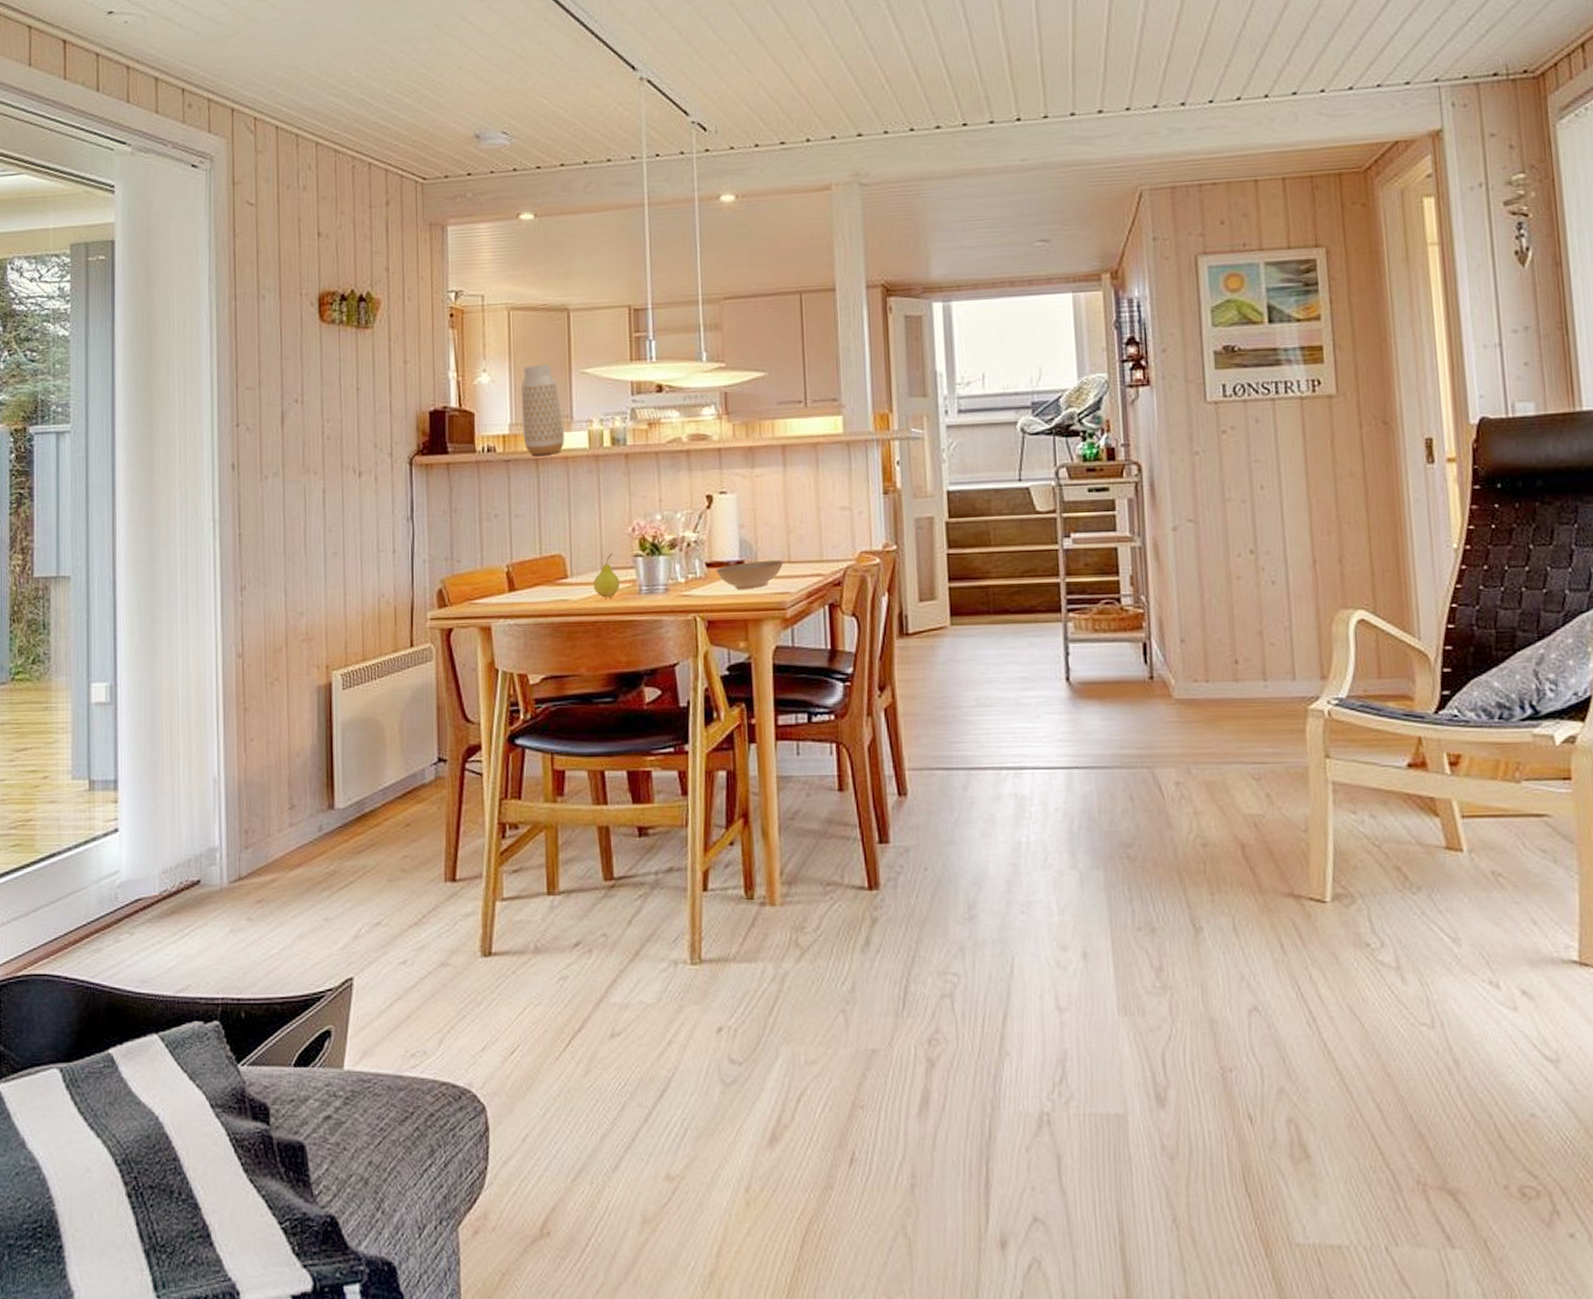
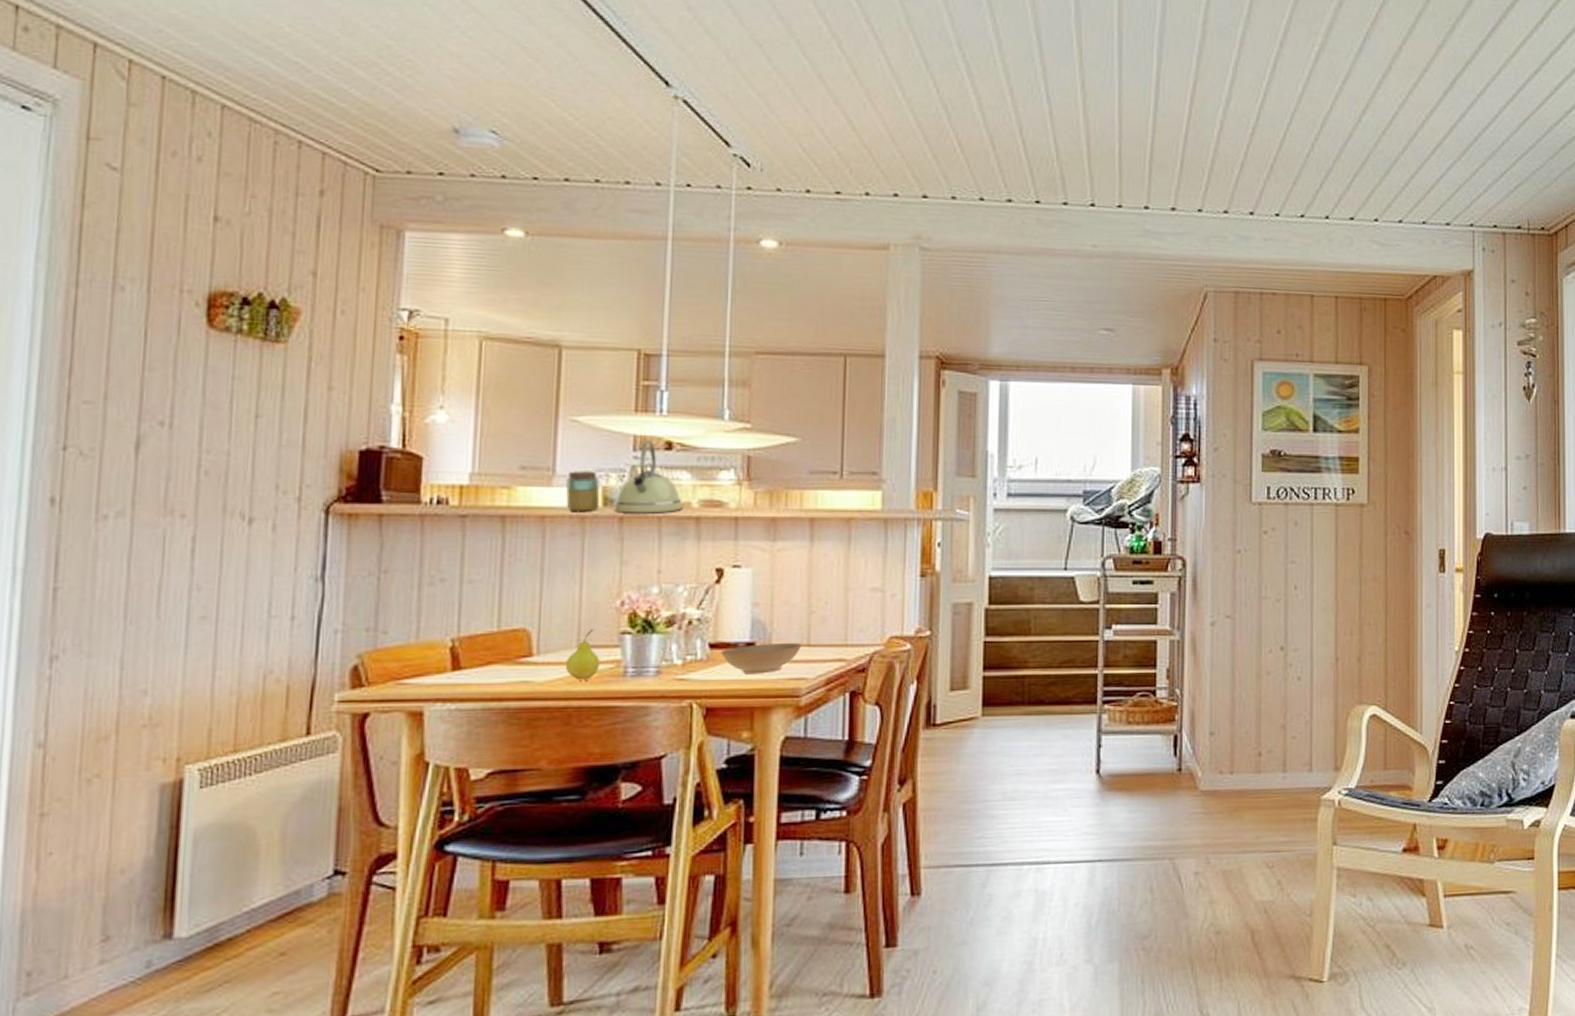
vase: present [520,364,564,455] -> none [487,406,543,512]
peanut butter: none [582,415,609,451] -> present [566,471,600,511]
kettle: none [620,385,676,451] -> present [613,440,684,514]

